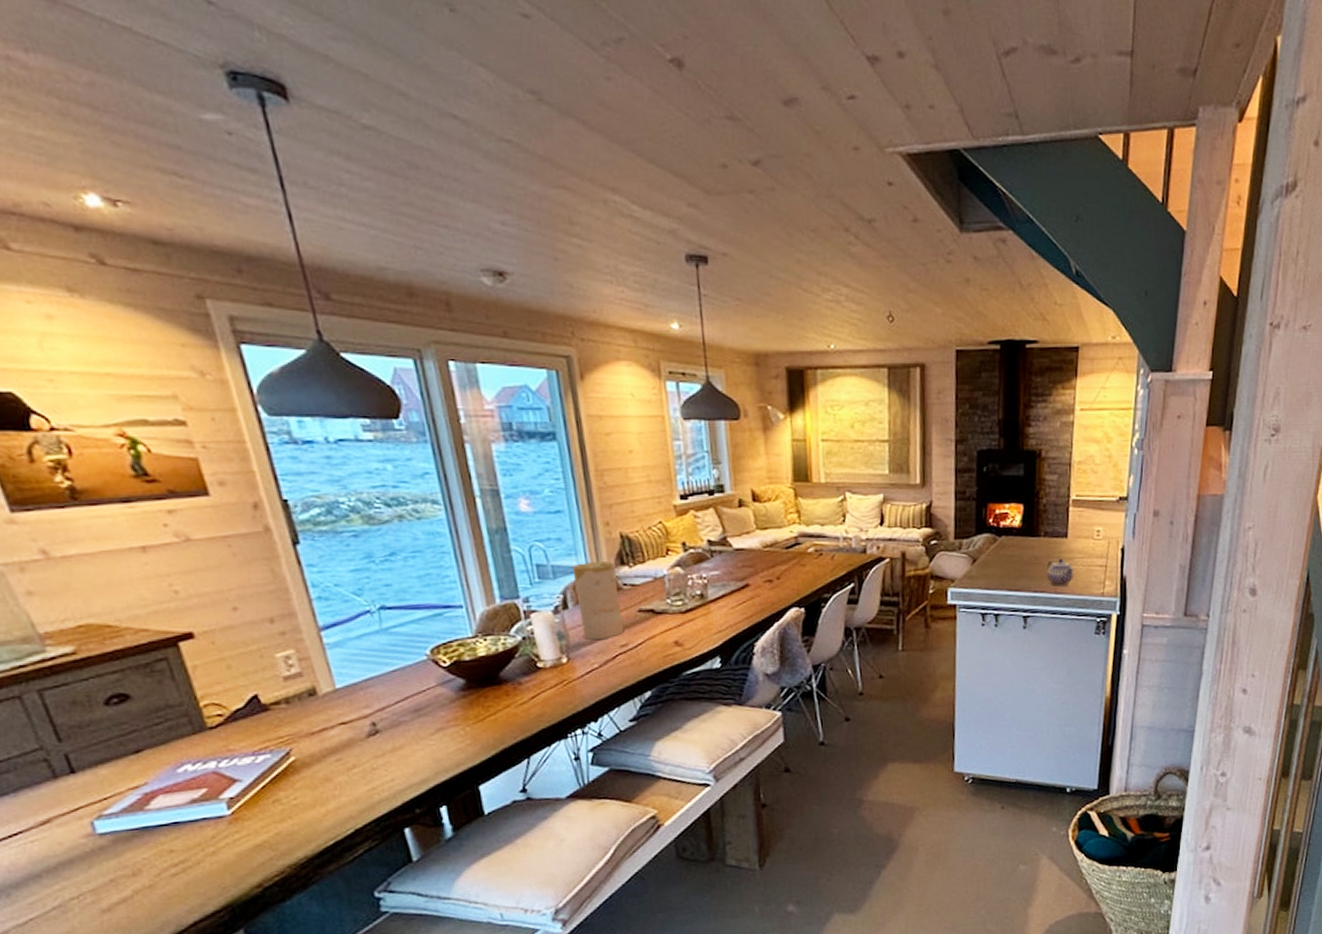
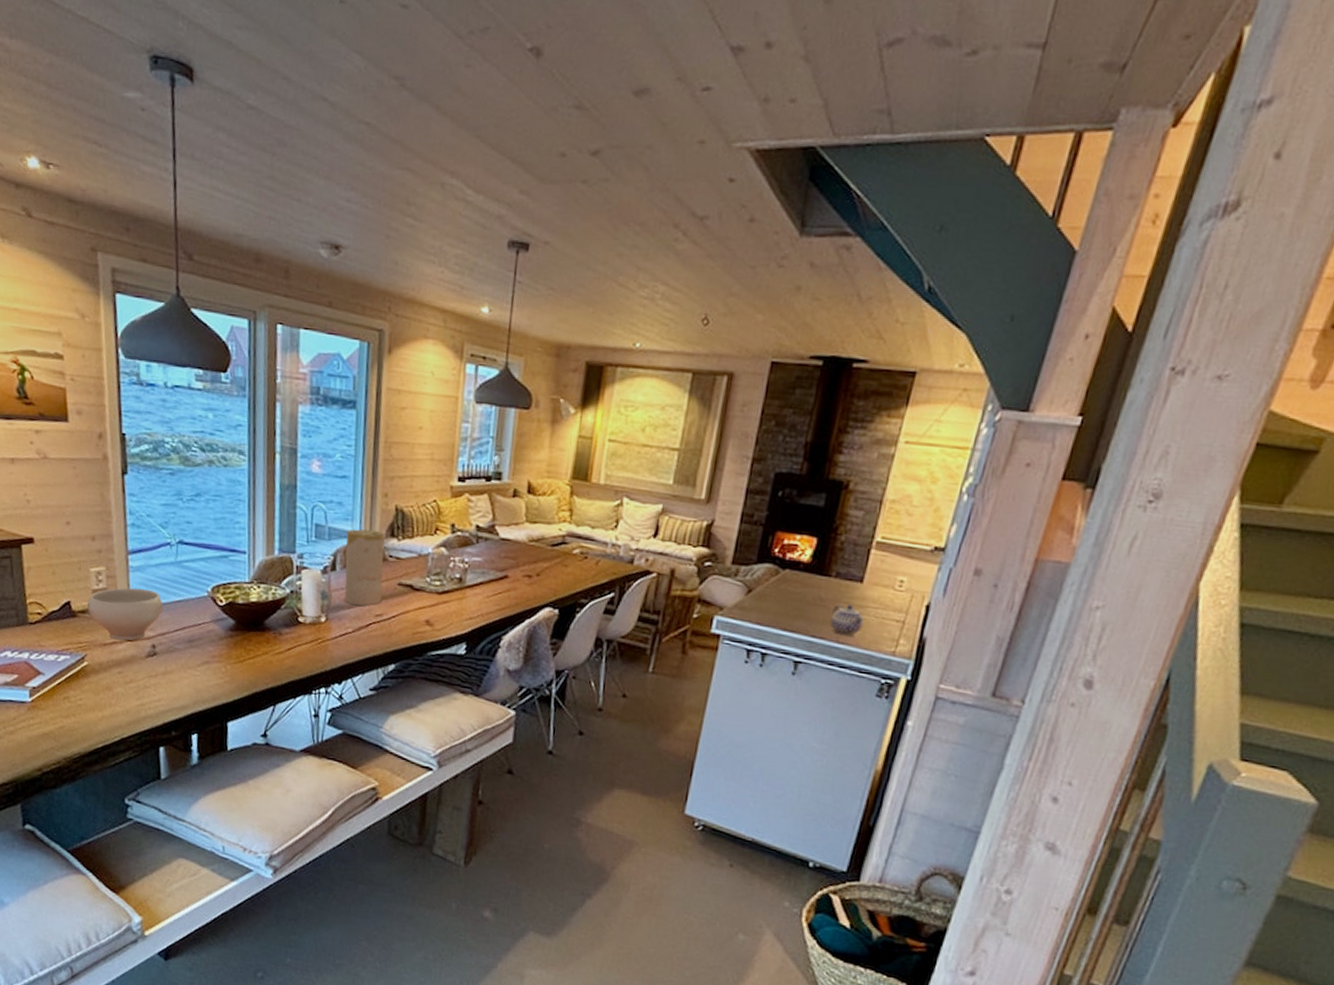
bowl: none [280,664,377,726] -> present [87,587,163,641]

